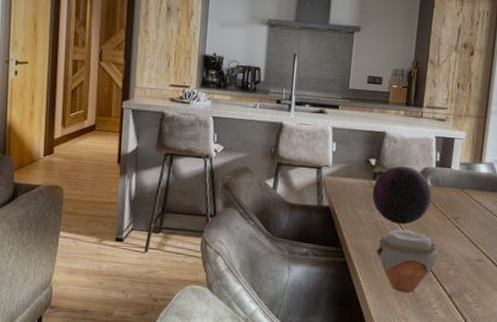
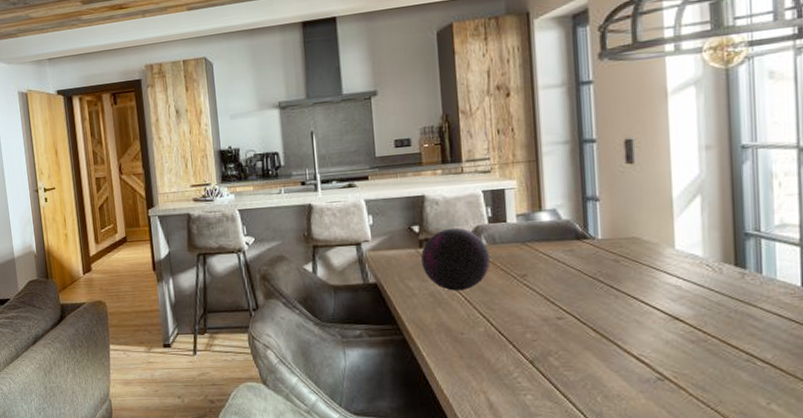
jar: present [376,229,438,293] -> none [437,295,509,364]

